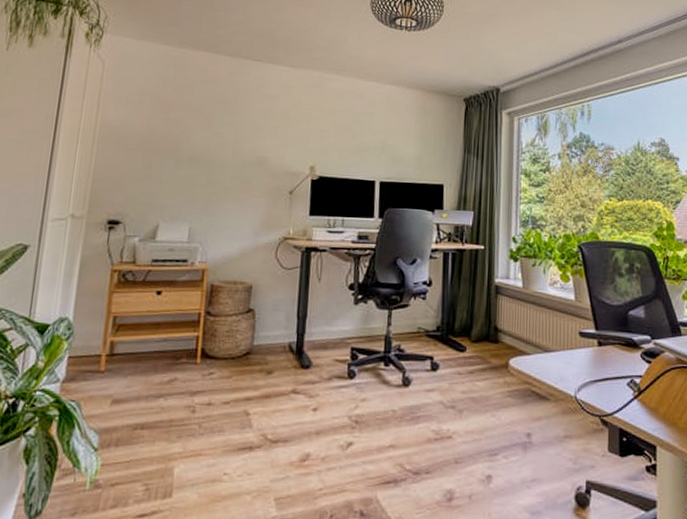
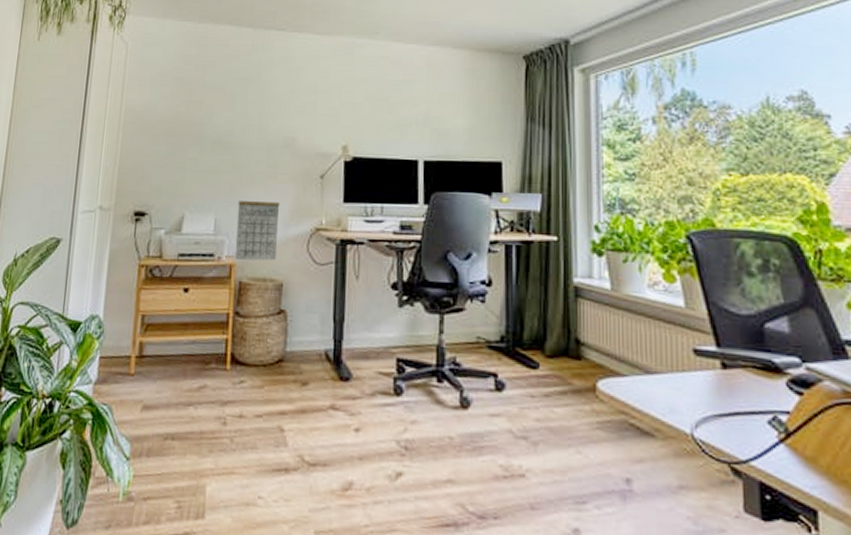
calendar: none [207,211,252,266] -> present [234,199,280,261]

